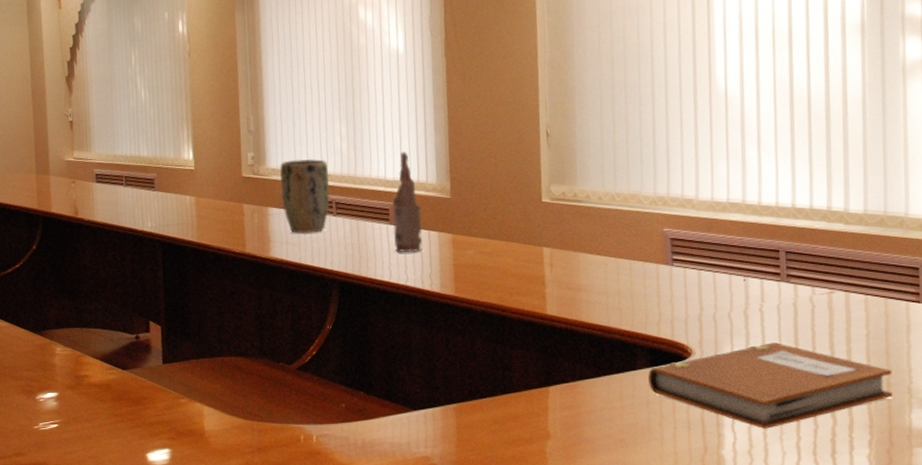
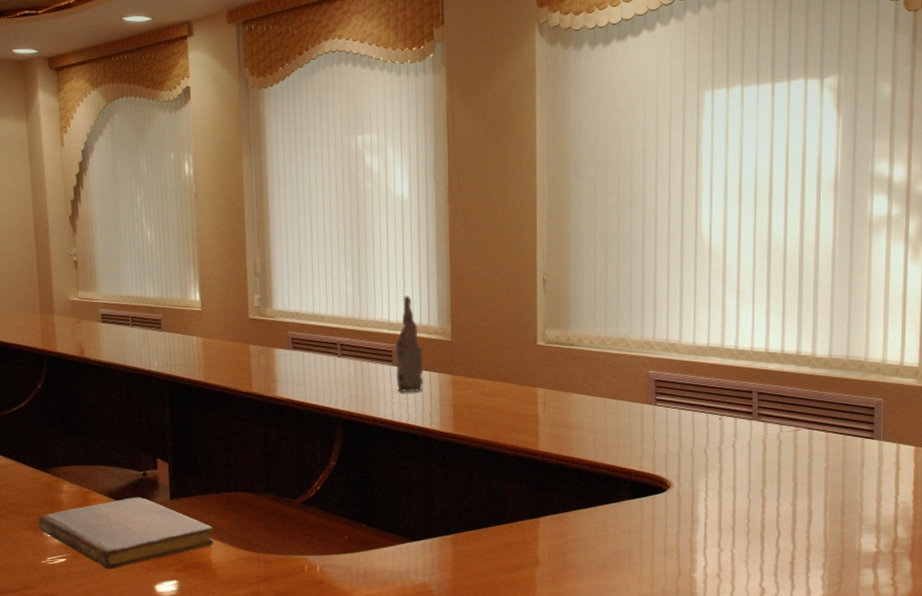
notebook: none [31,362,207,436] -> present [38,497,214,569]
plant pot: present [280,158,330,234] -> none [286,301,335,374]
notebook: present [648,342,893,429] -> none [631,475,847,554]

